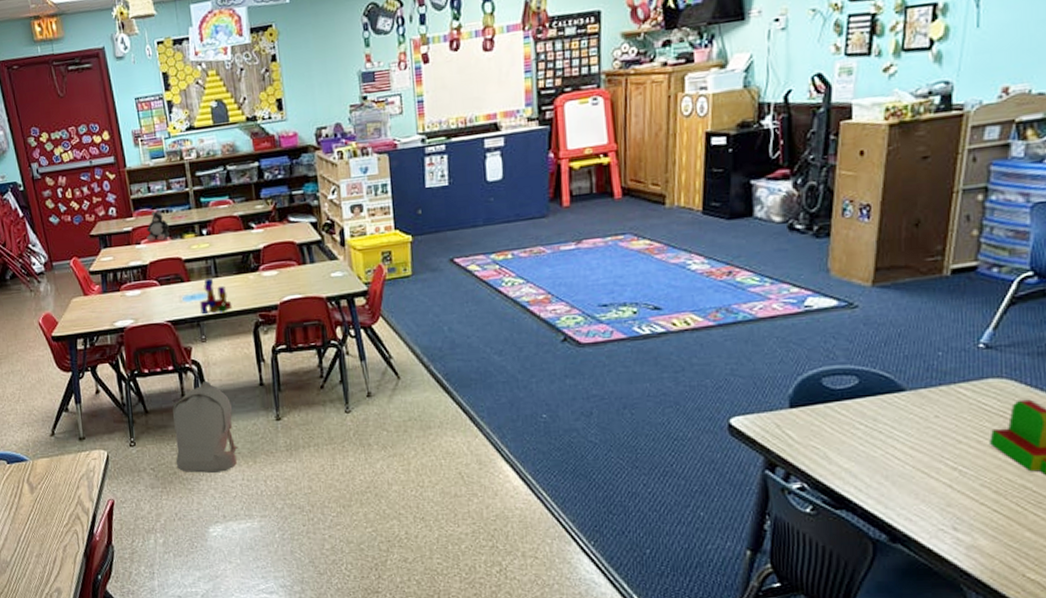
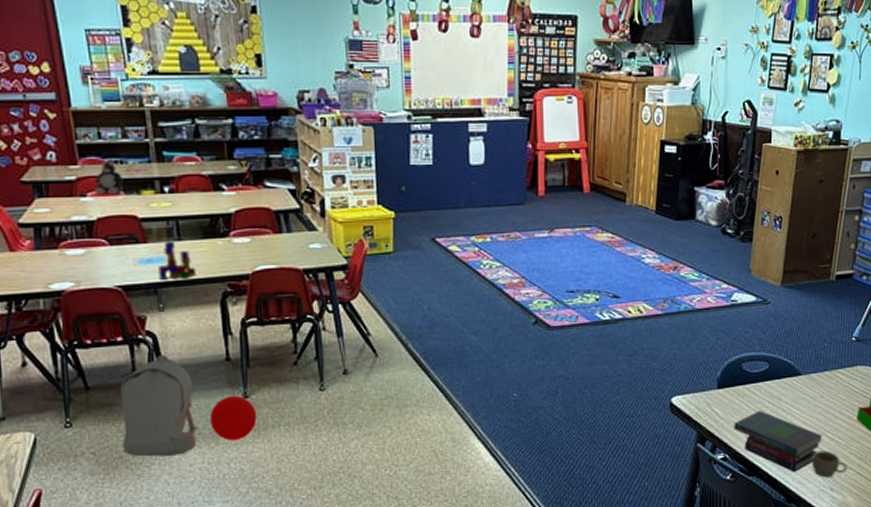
ball: none [247,418,289,459] -> present [209,396,258,440]
books: none [813,432,938,507] -> present [734,410,822,472]
cup: none [924,481,978,515] -> present [812,450,848,478]

